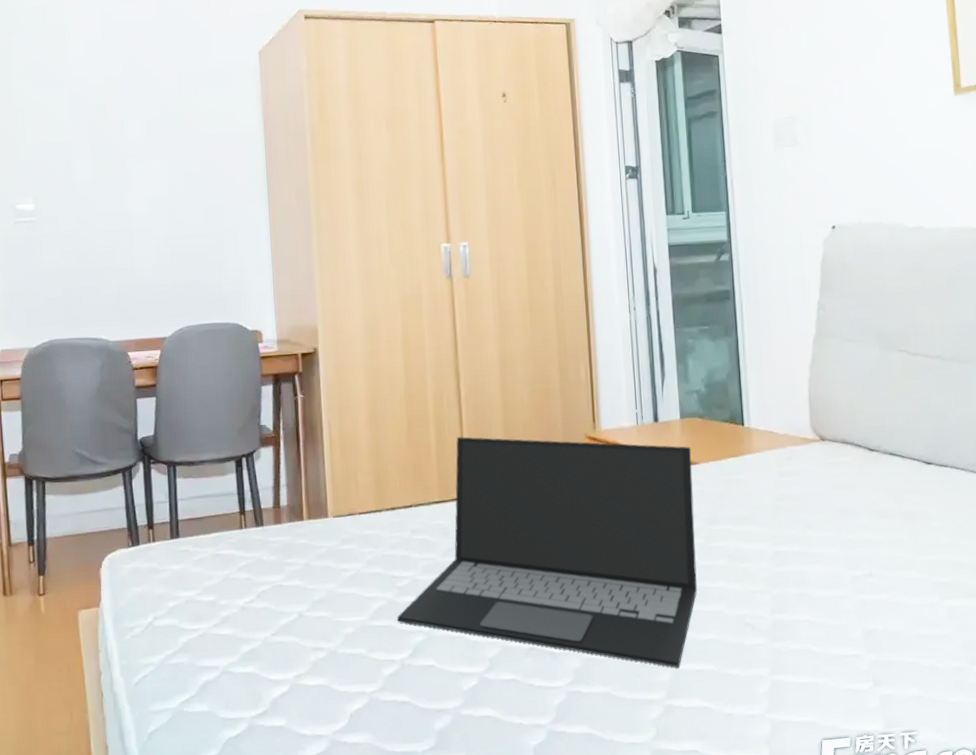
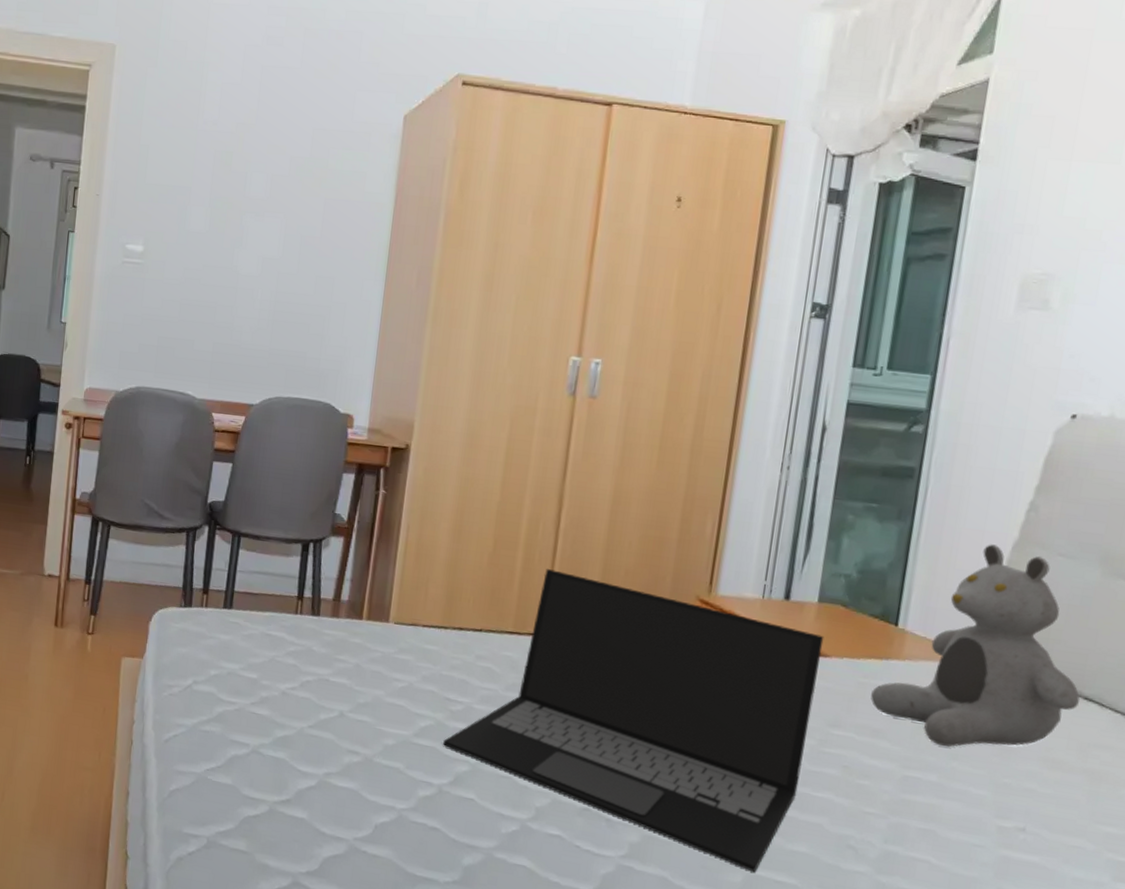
teddy bear: none [736,342,886,520] -> present [870,544,1080,747]

